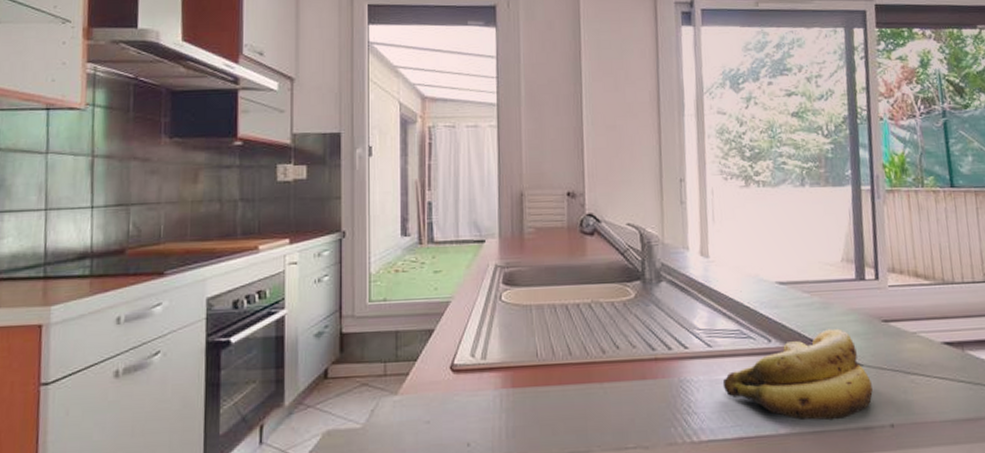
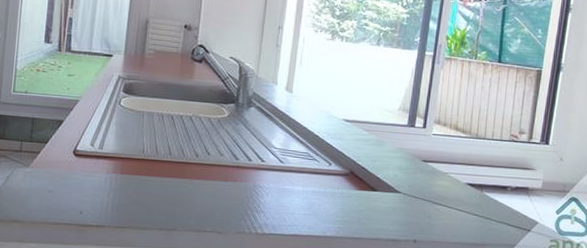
banana: present [722,328,873,421] -> none [287,161,405,232]

